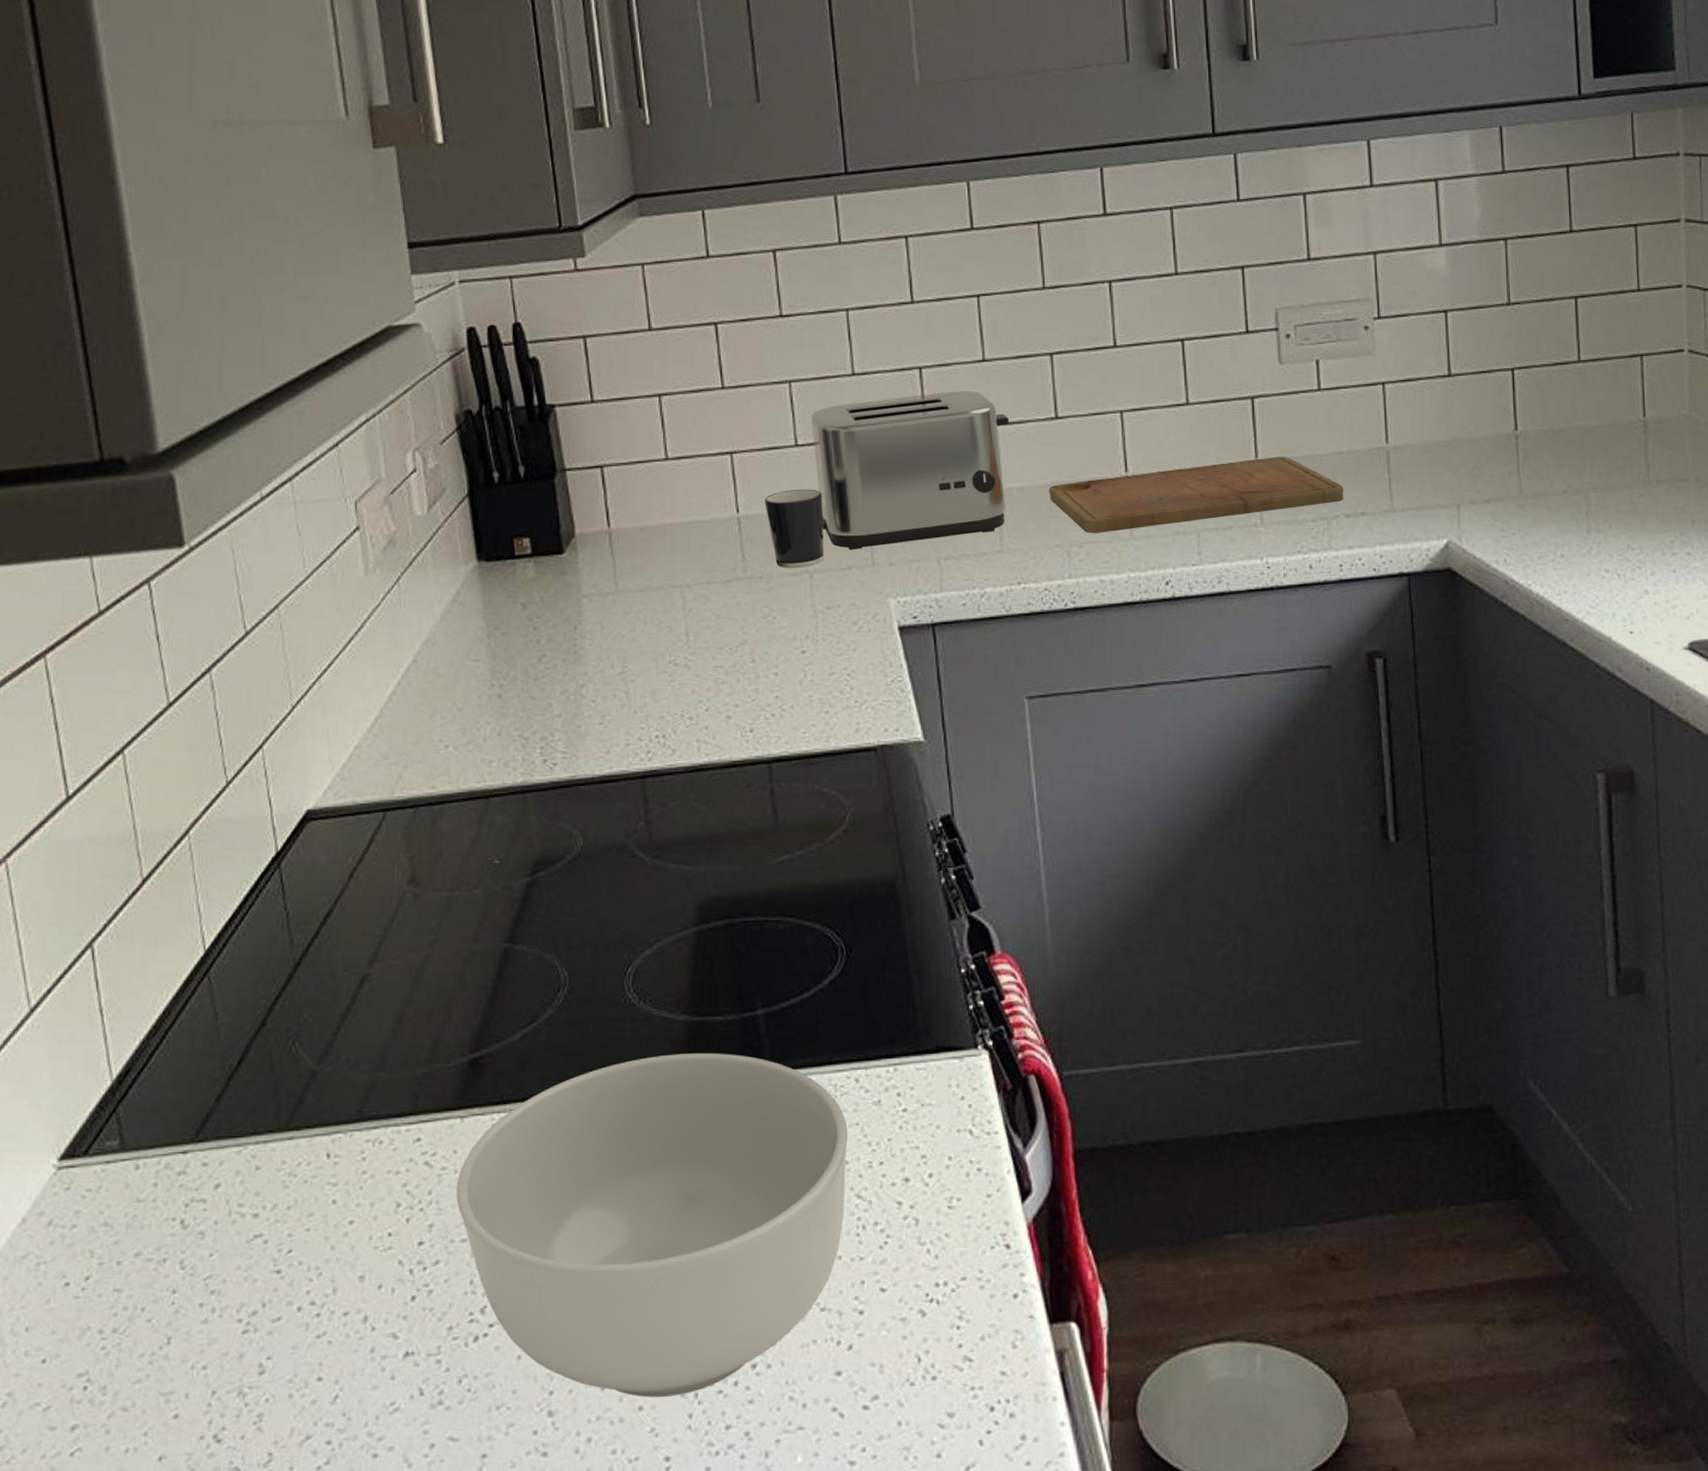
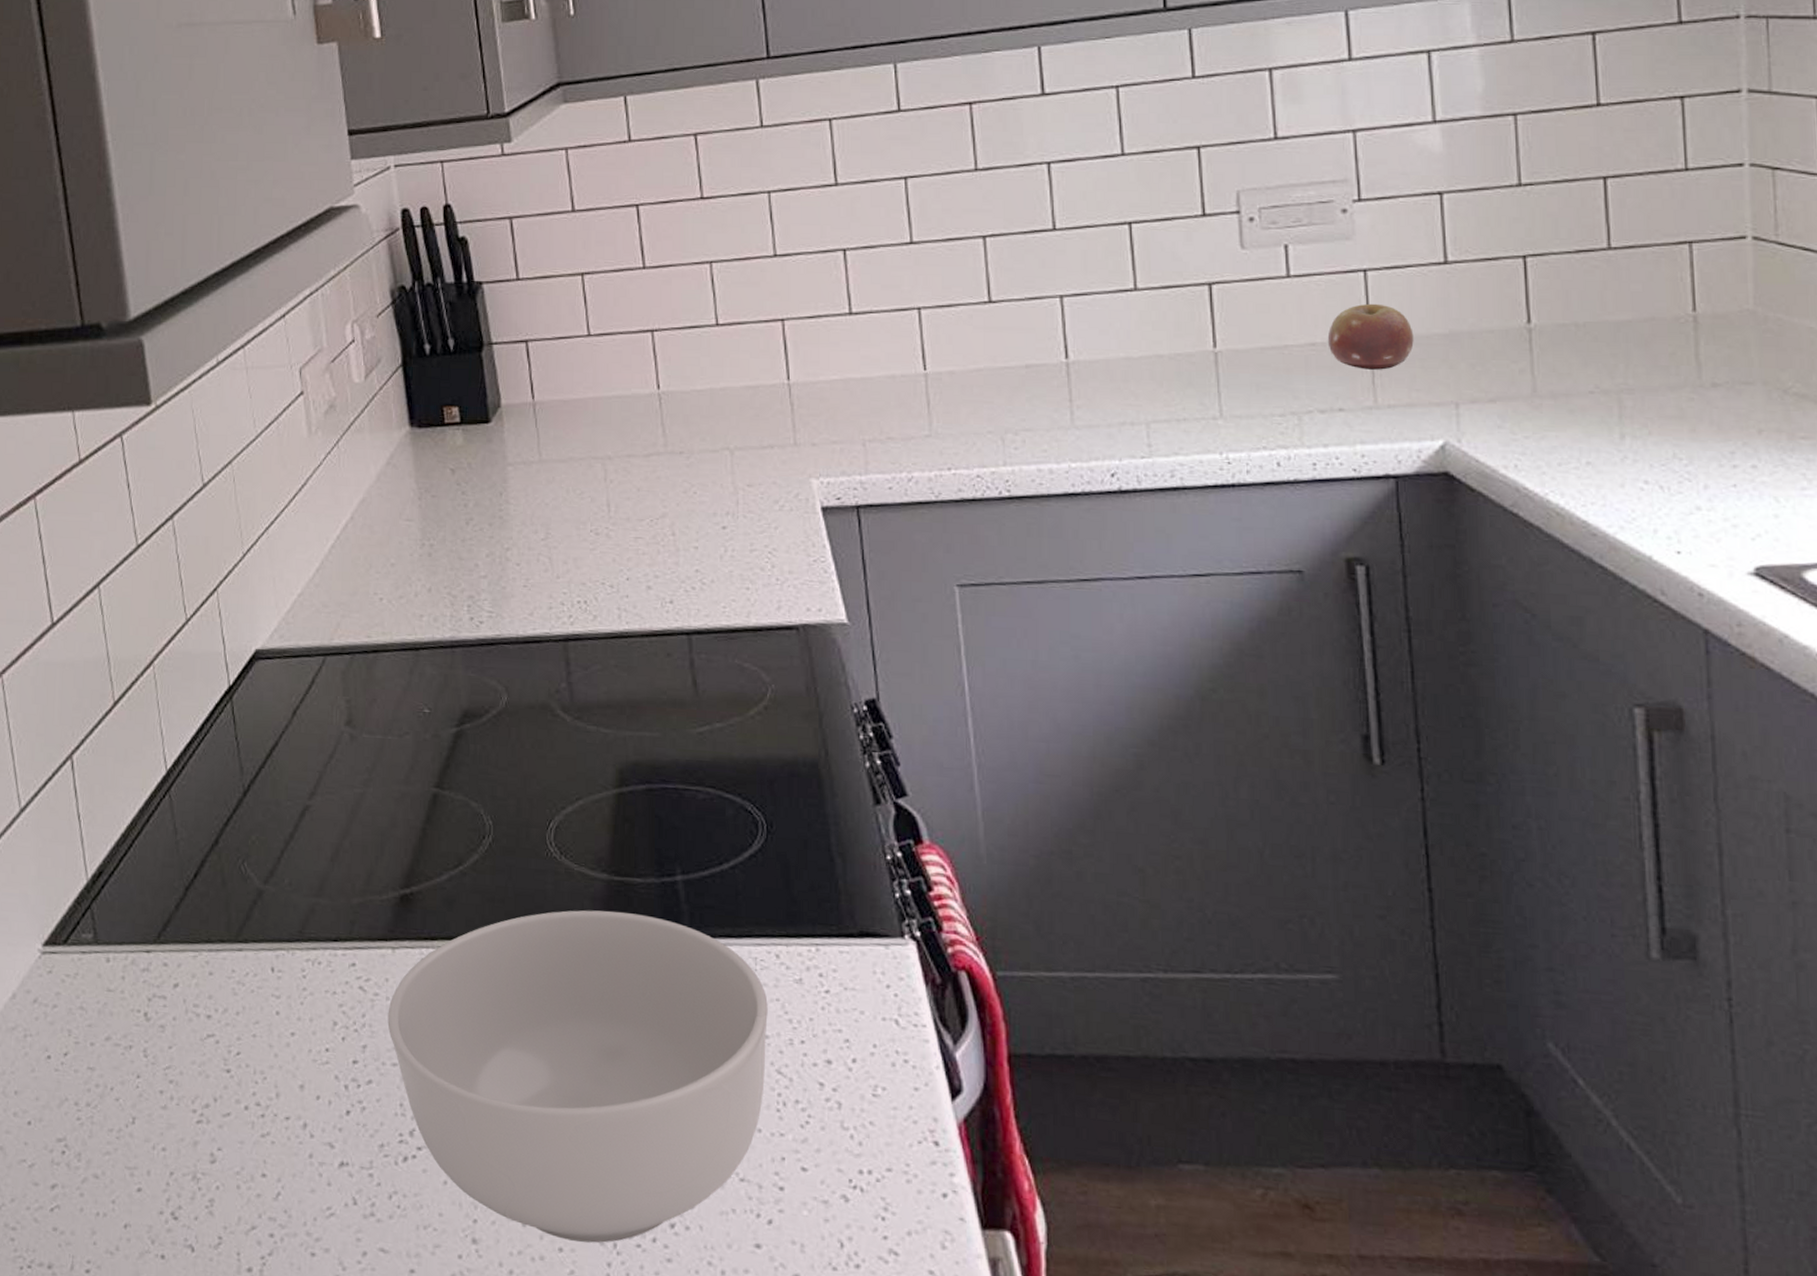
mug: present [765,489,824,569] -> none [685,367,745,446]
toaster: present [811,391,1010,550] -> none [732,273,939,430]
cutting board: present [1049,456,1344,534] -> none [982,346,1318,422]
fruit: none [1352,414,1423,476] -> present [1327,303,1414,370]

